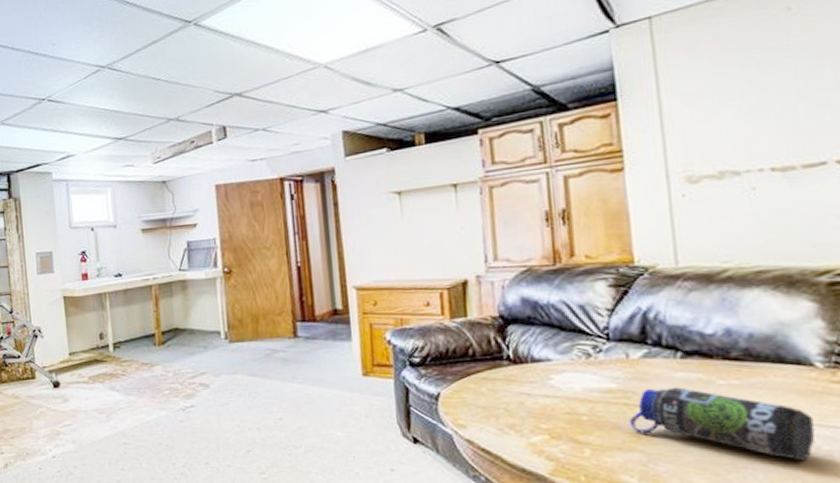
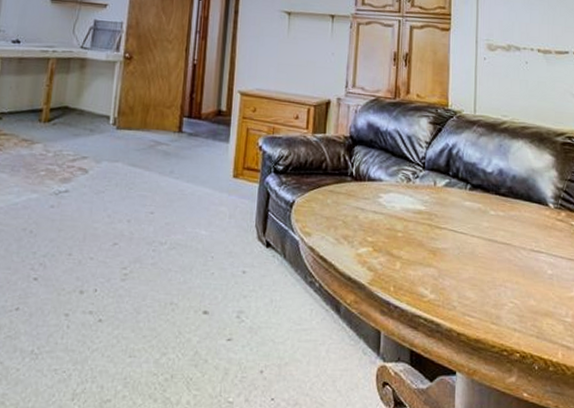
water bottle: present [628,387,816,461] -> none [429,212,545,282]

